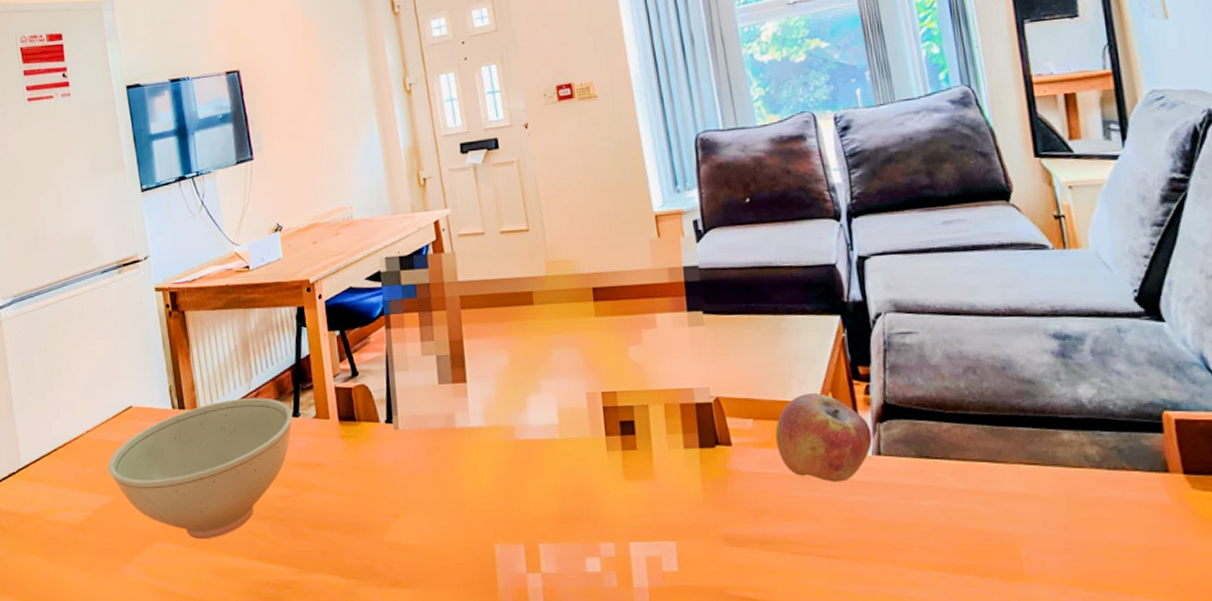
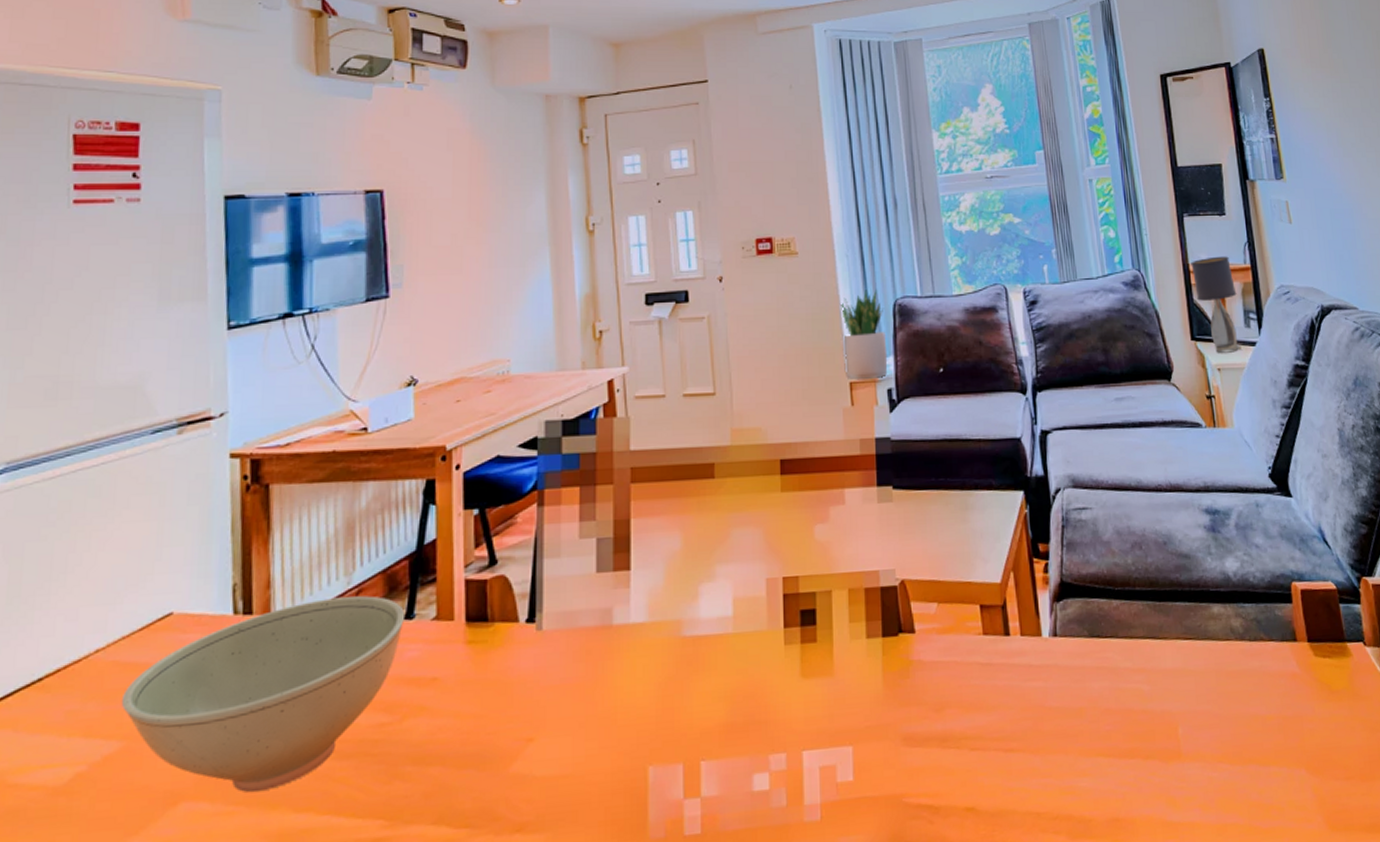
planter: none [642,125,692,214] -> present [841,289,888,381]
fruit: present [775,392,872,482] -> none [958,572,1049,668]
table lamp: none [1034,62,1099,170] -> present [1191,256,1242,353]

